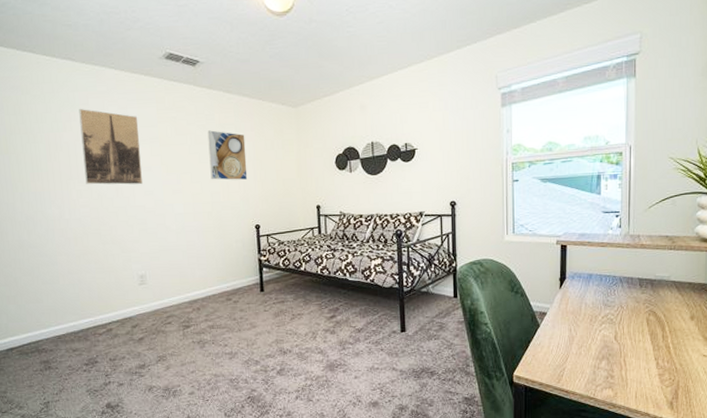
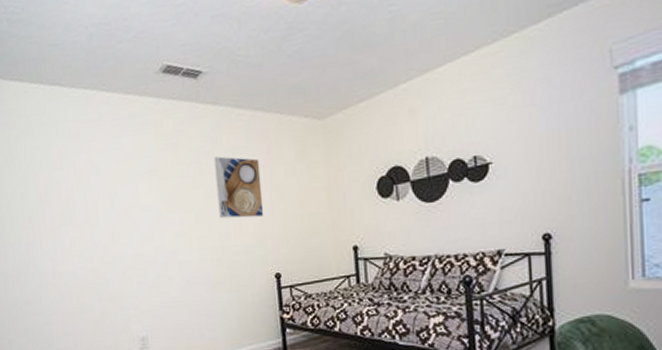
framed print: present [79,108,142,185] -> none [69,141,141,231]

